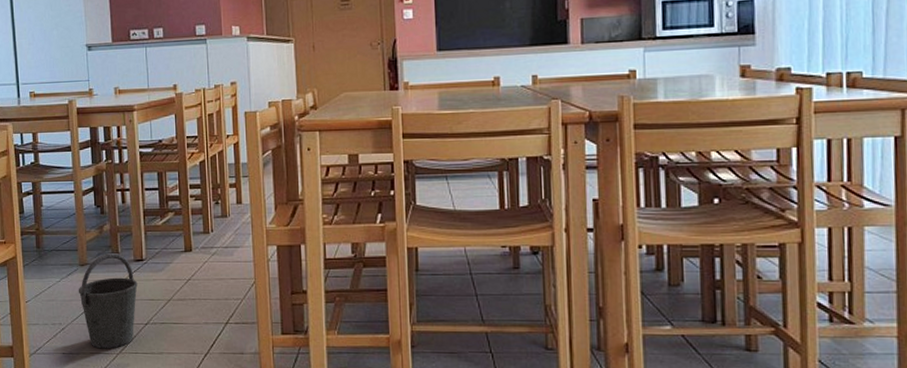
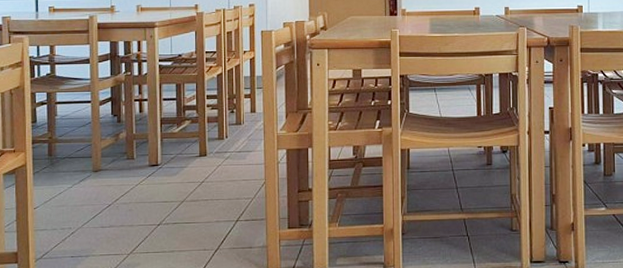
bucket: present [78,253,138,349] -> none [90,159,152,250]

